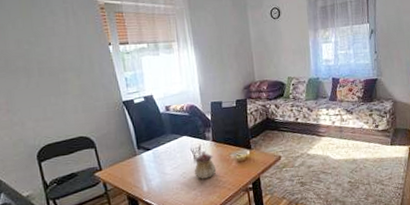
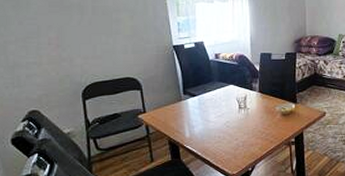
teapot: present [194,151,217,179] -> none [238,101,260,130]

